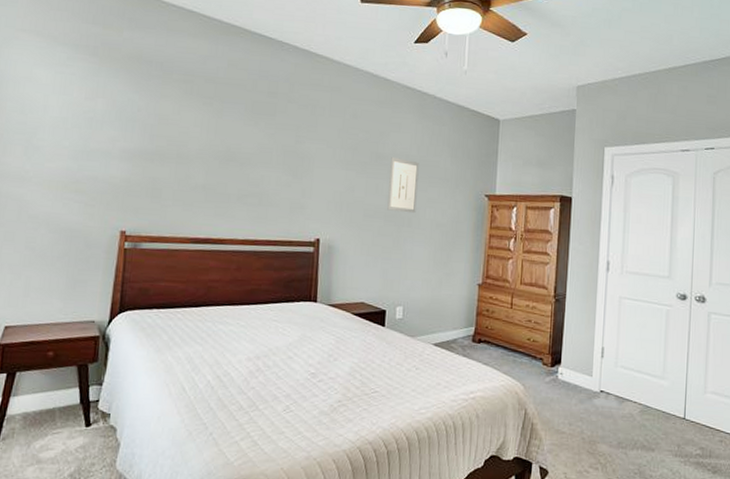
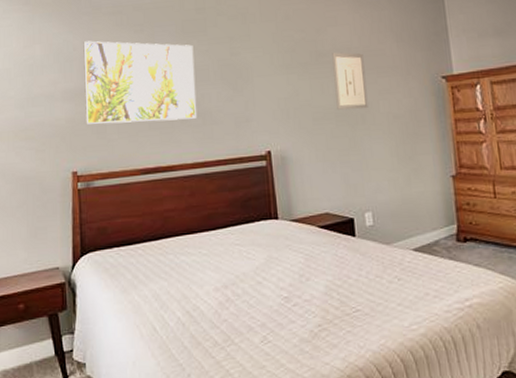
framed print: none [141,104,260,198] -> present [83,41,197,124]

